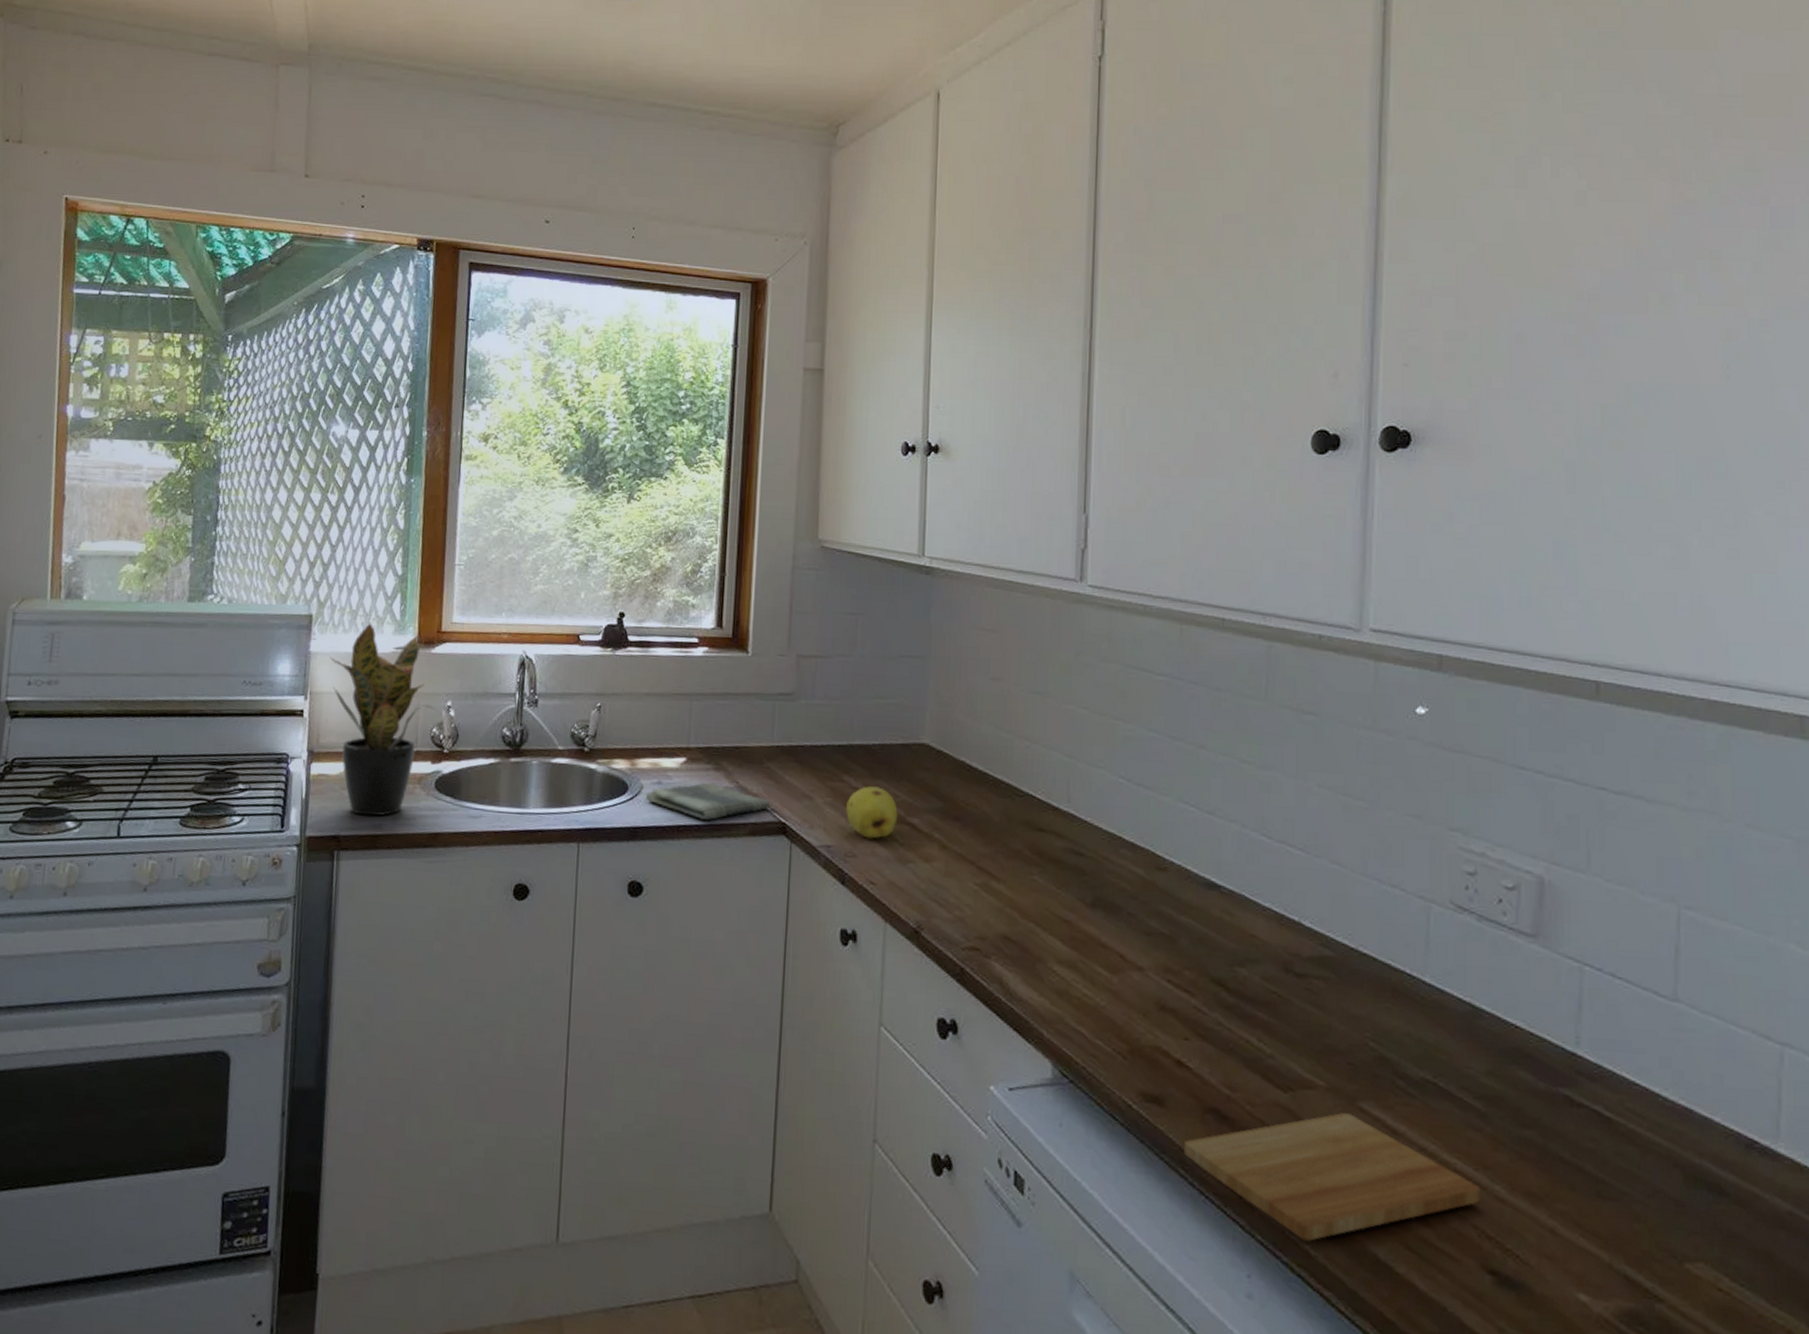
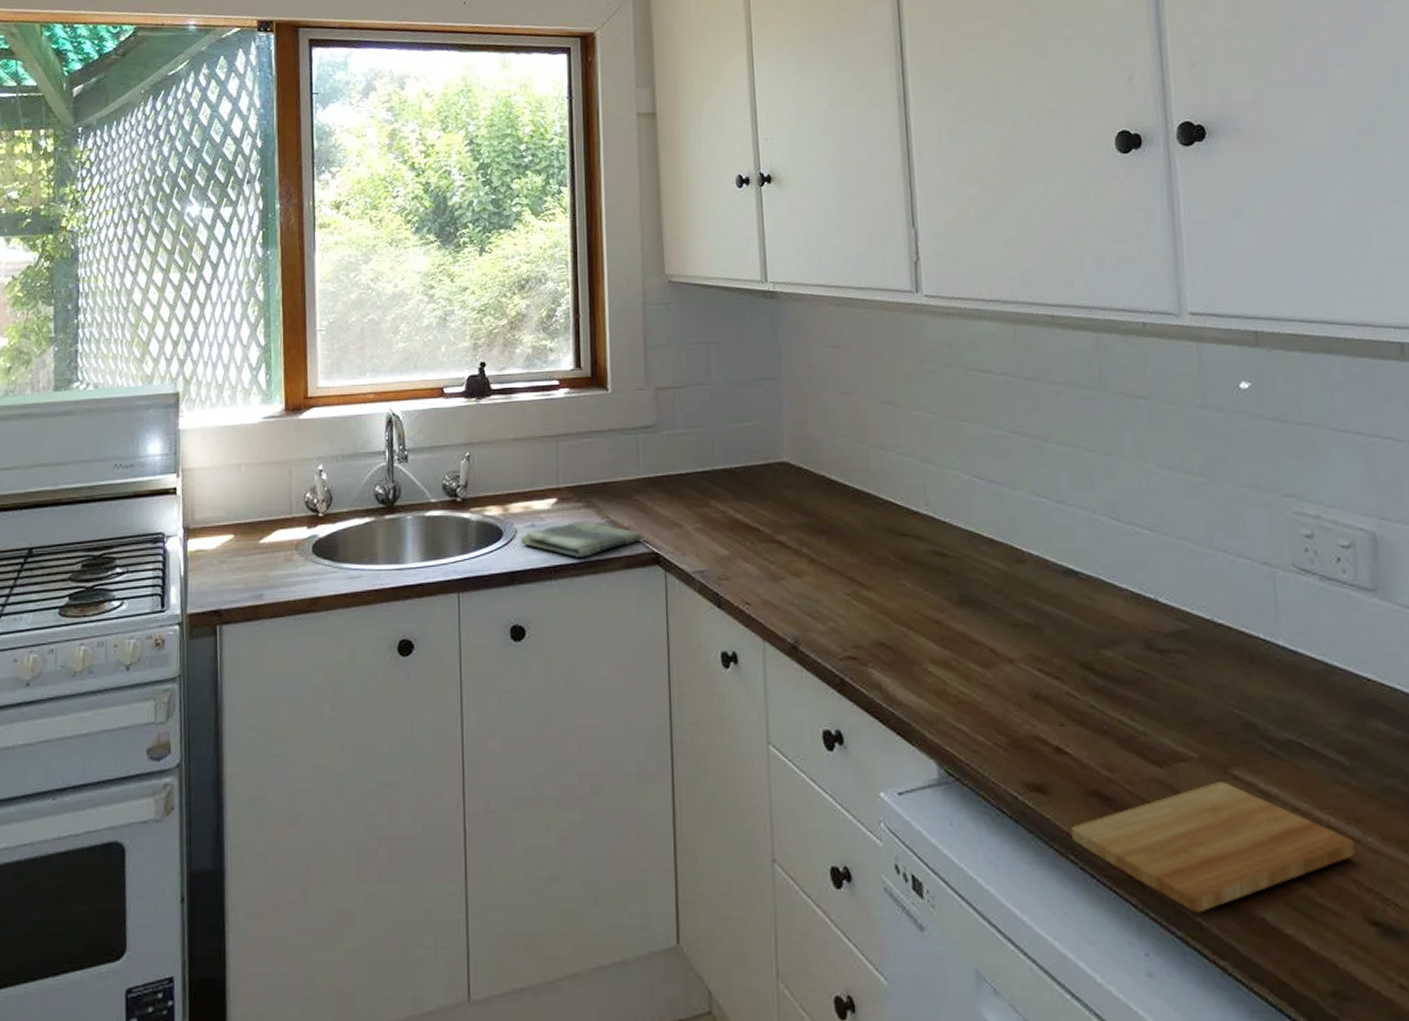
potted plant: present [330,621,440,817] -> none [199,394,312,587]
fruit: present [846,786,898,839] -> none [715,508,766,560]

